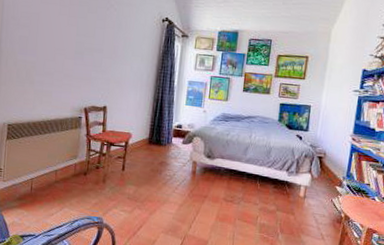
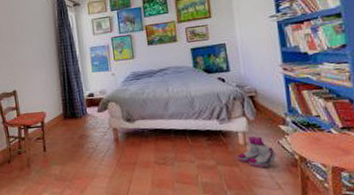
boots: none [294,192,328,220] -> present [237,136,277,168]

